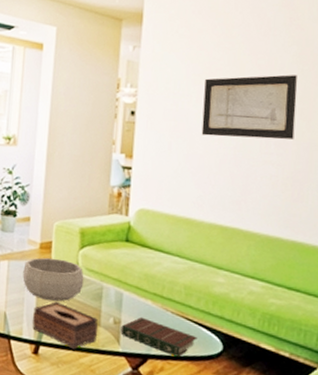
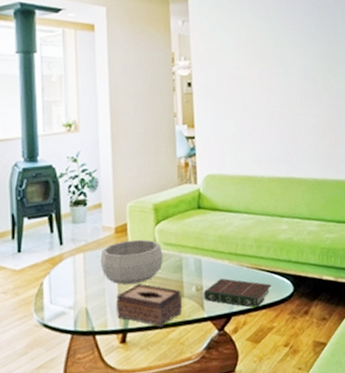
wall art: present [201,74,298,140] -> none [249,36,326,98]

